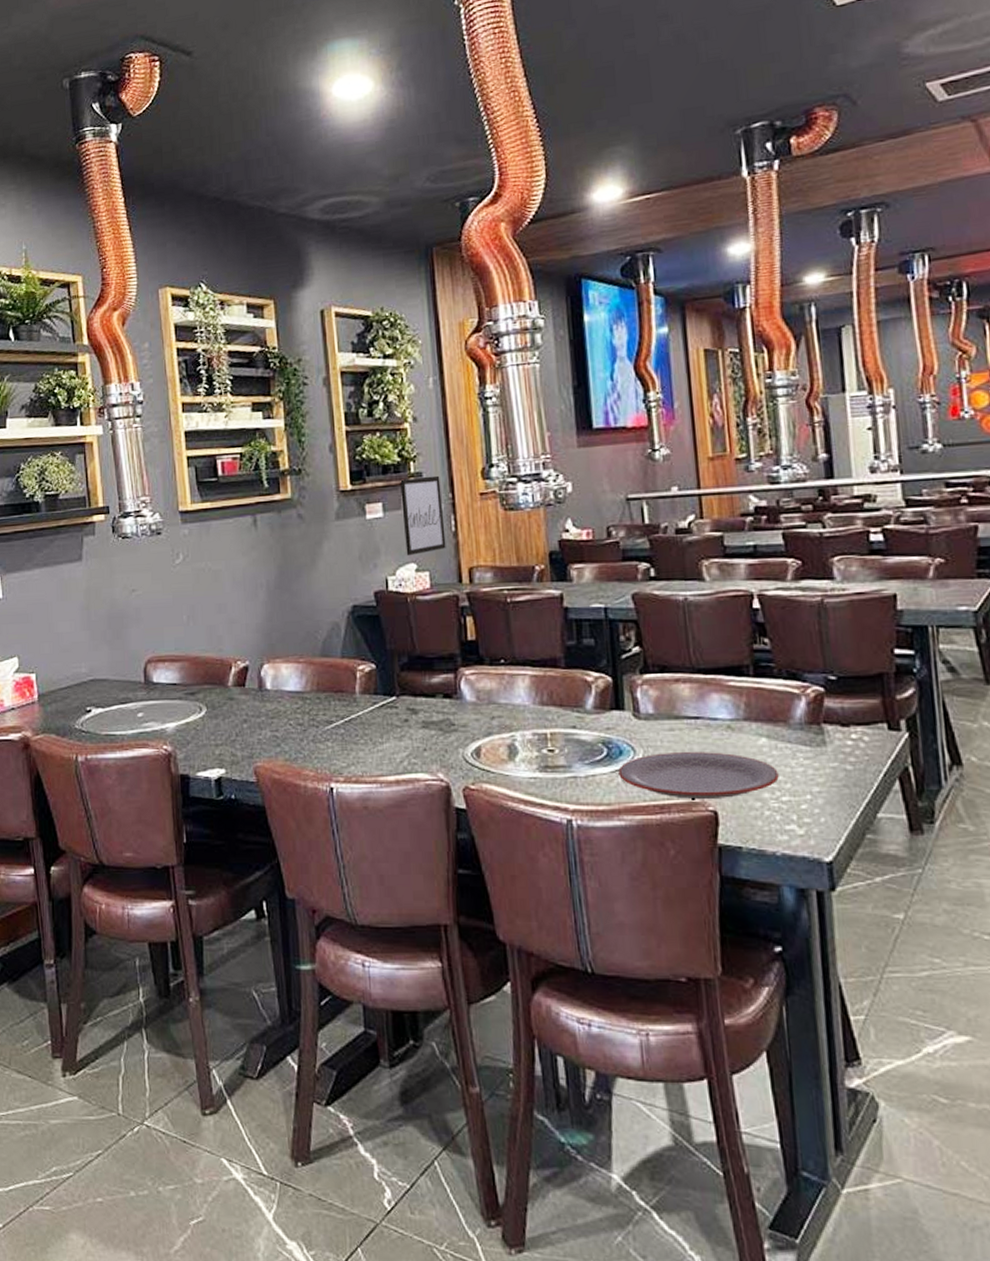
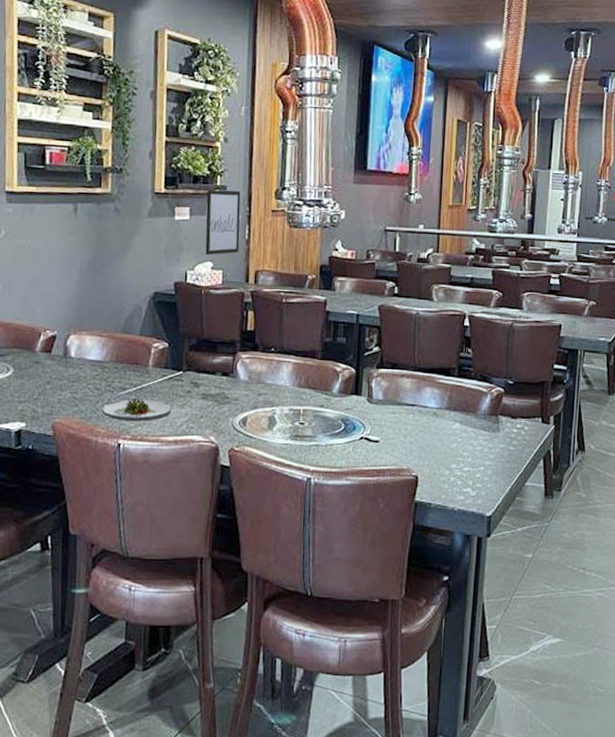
salad plate: none [307,731,388,759] -> present [102,397,172,421]
plate: present [618,752,779,800] -> none [350,430,464,467]

